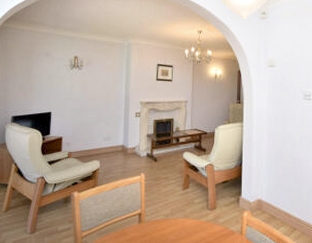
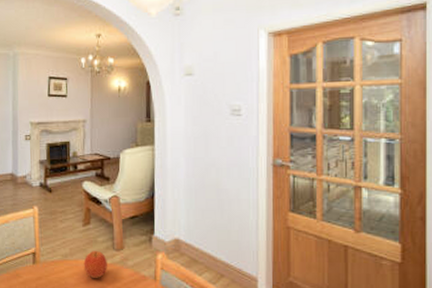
fruit: none [182,211,202,235] -> present [83,251,107,279]

